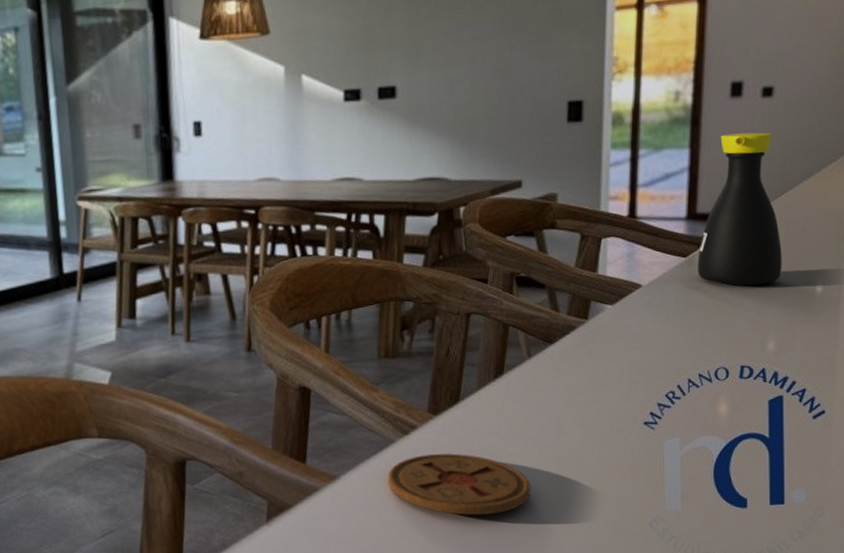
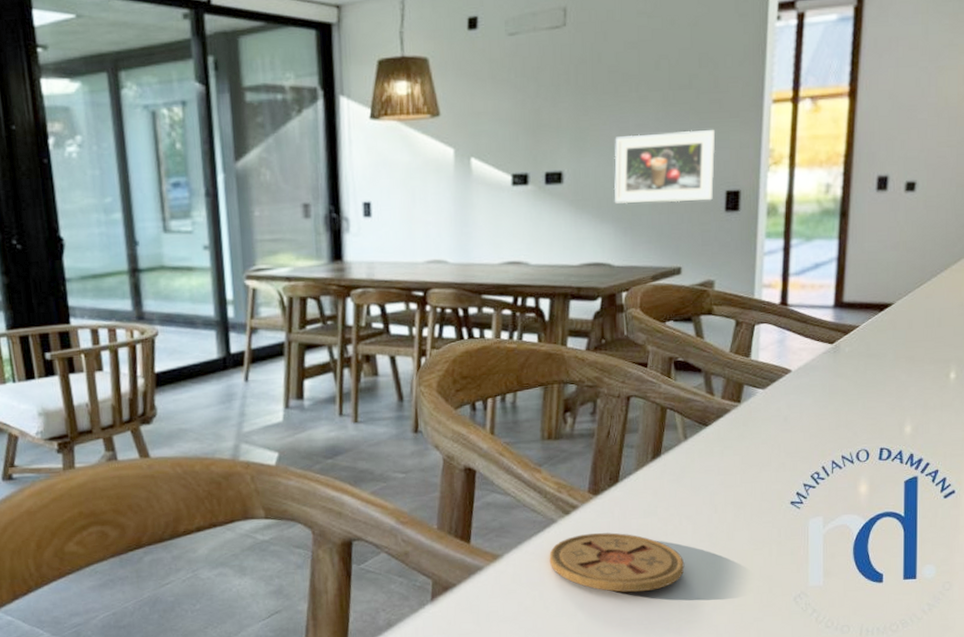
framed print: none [449,39,556,117] -> present [613,130,716,204]
bottle: present [697,132,782,286] -> none [843,225,920,372]

